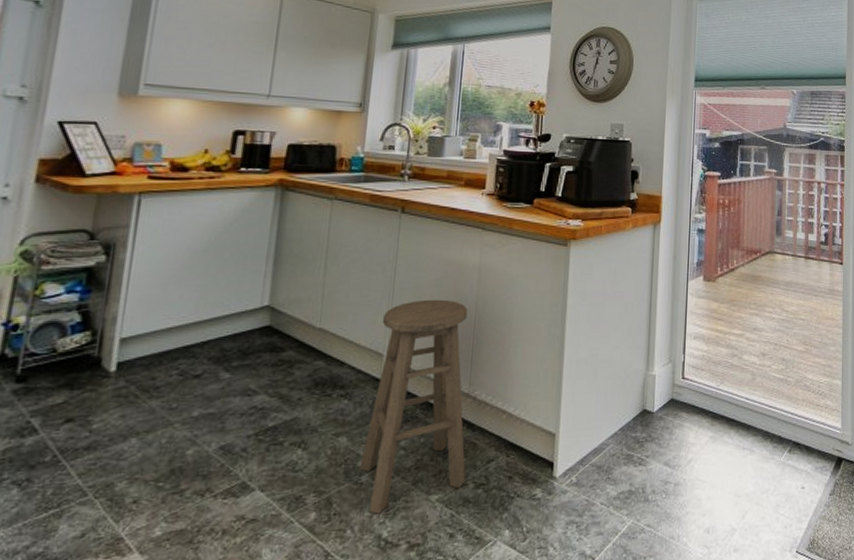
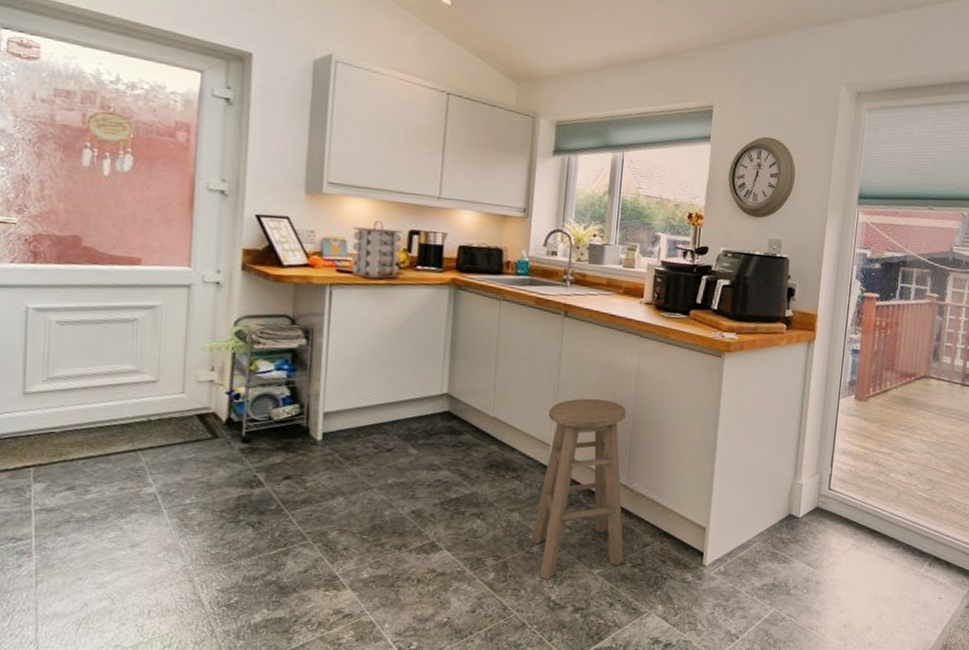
spice rack: none [165,122,227,185] -> present [351,220,403,280]

